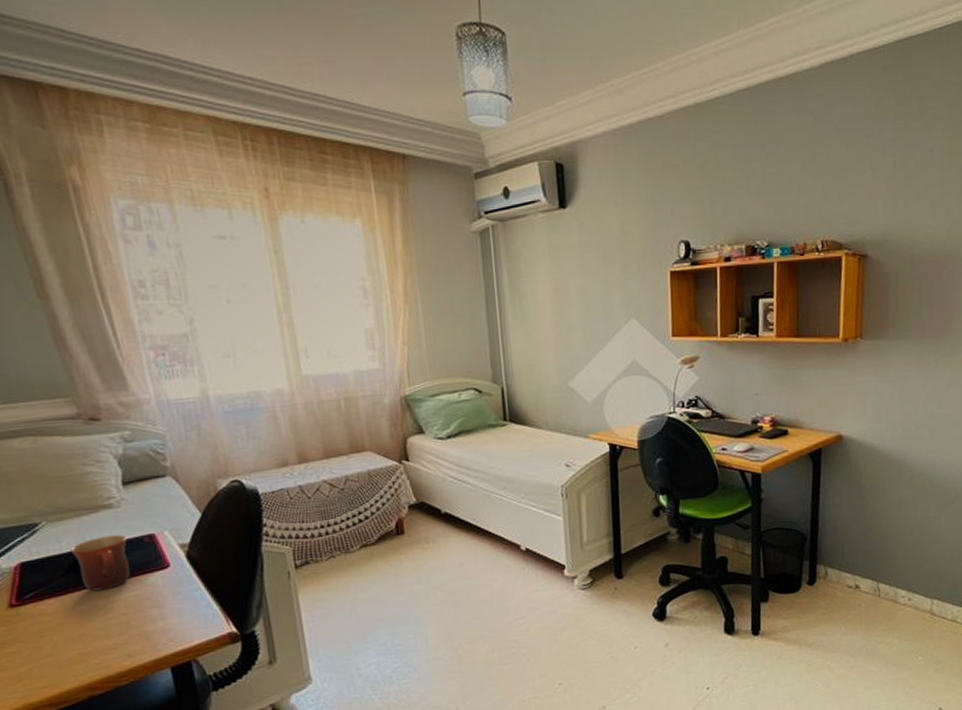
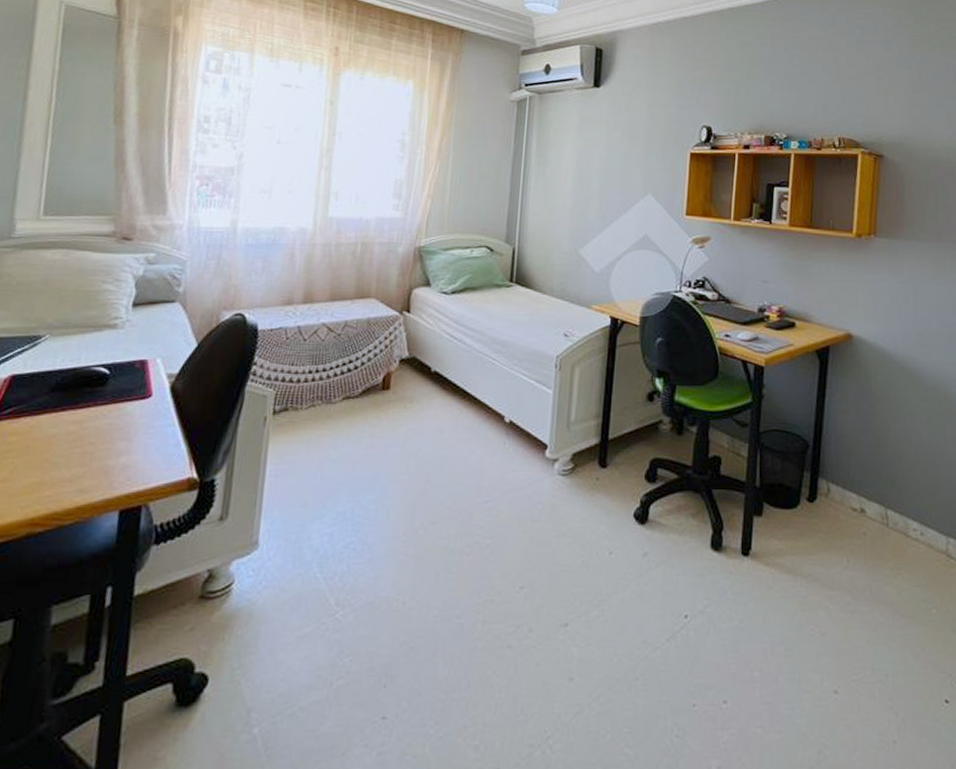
mug: present [70,535,131,591] -> none [63,357,120,415]

